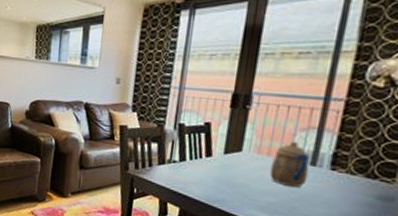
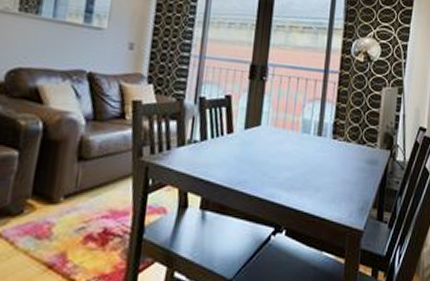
teapot: present [269,141,310,188] -> none [285,112,317,159]

